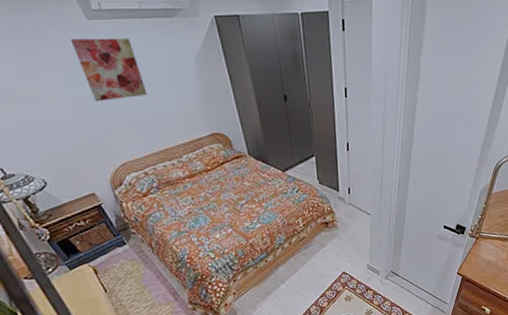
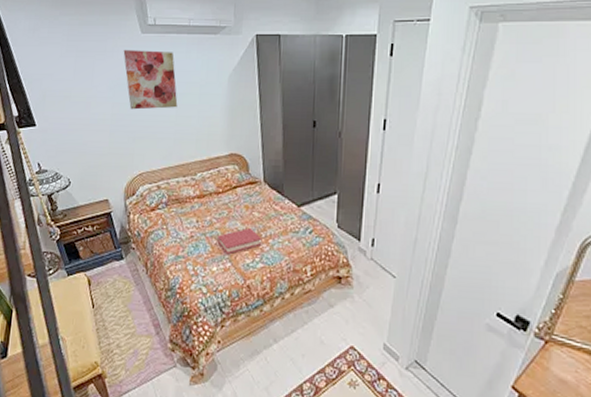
hardback book: none [214,196,257,222] -> present [217,227,262,255]

